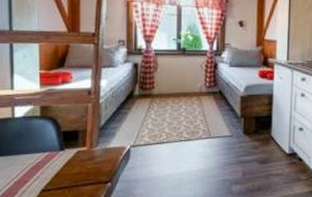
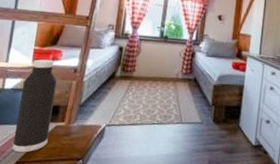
water bottle: none [34,83,71,180] -> present [12,59,57,153]

